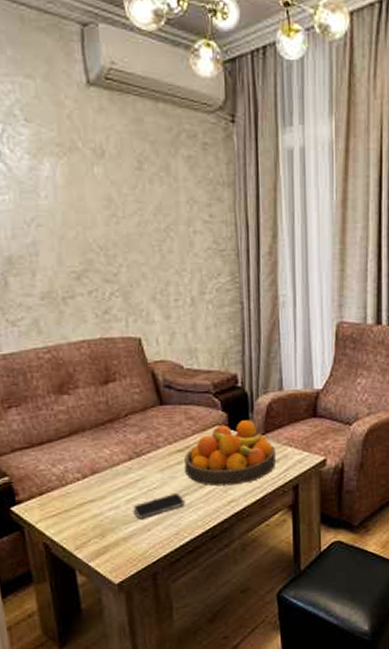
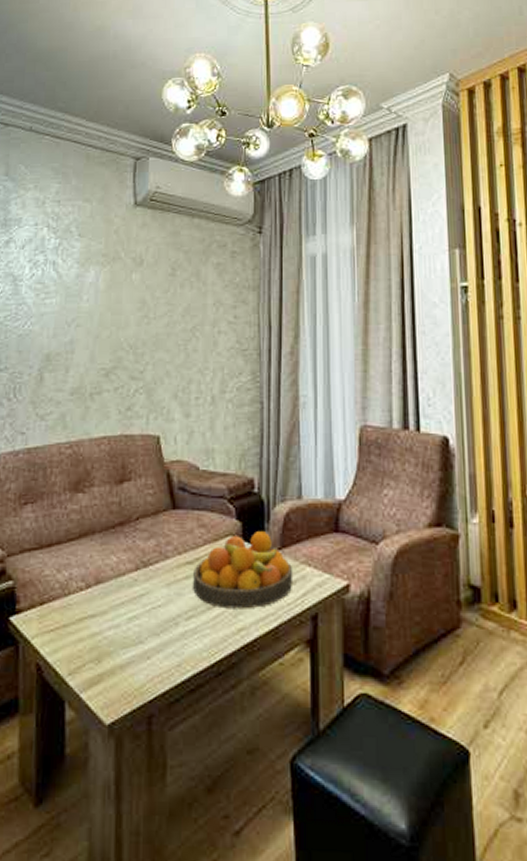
smartphone: present [133,492,186,518] -> none [134,613,191,642]

